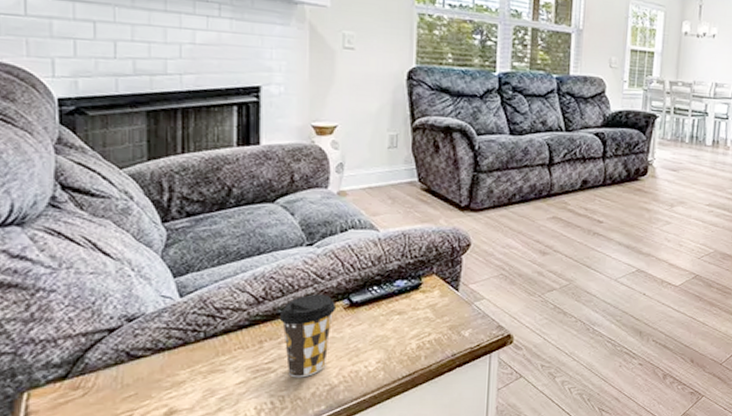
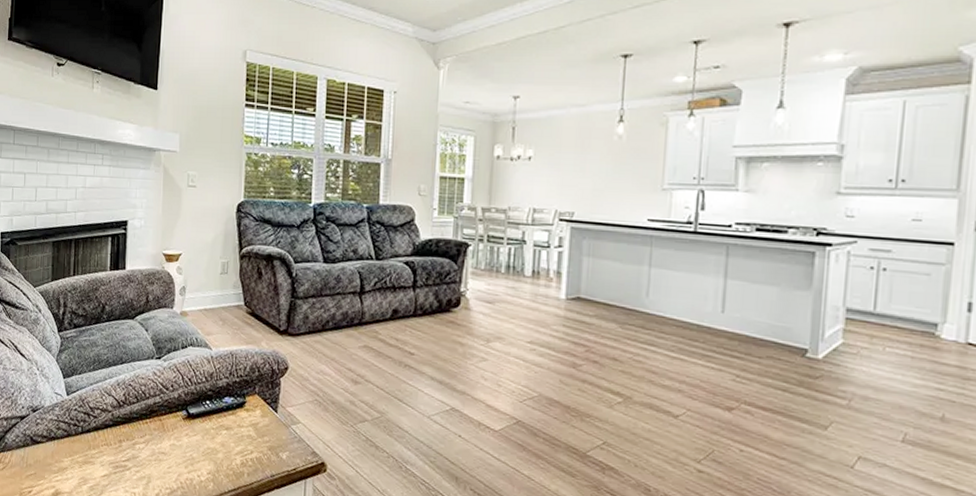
coffee cup: present [279,294,337,378] -> none [134,403,177,479]

